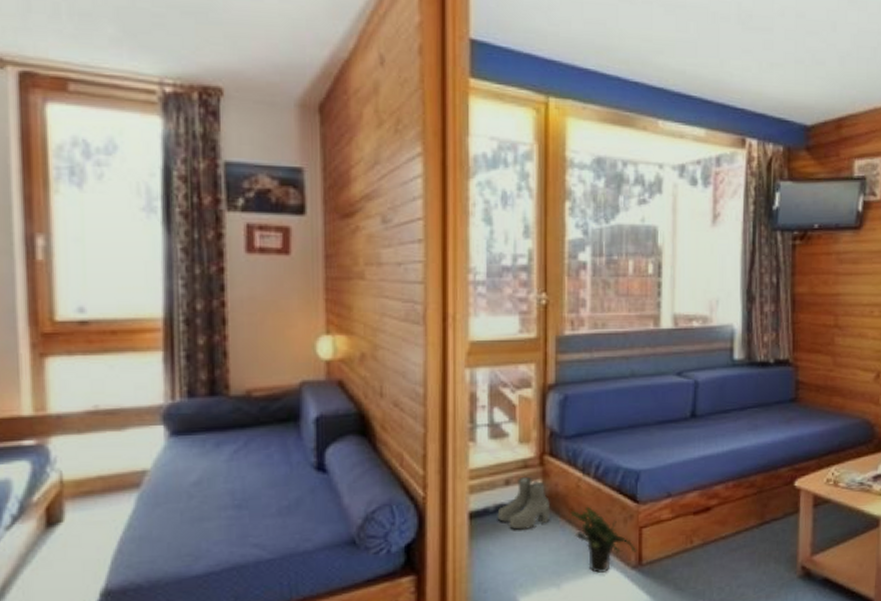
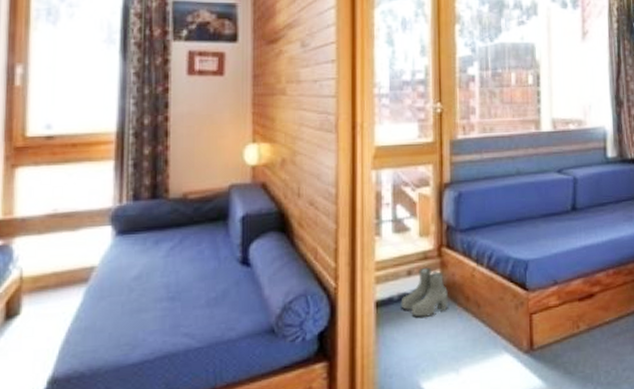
potted plant: present [570,506,637,573] -> none [466,294,529,358]

